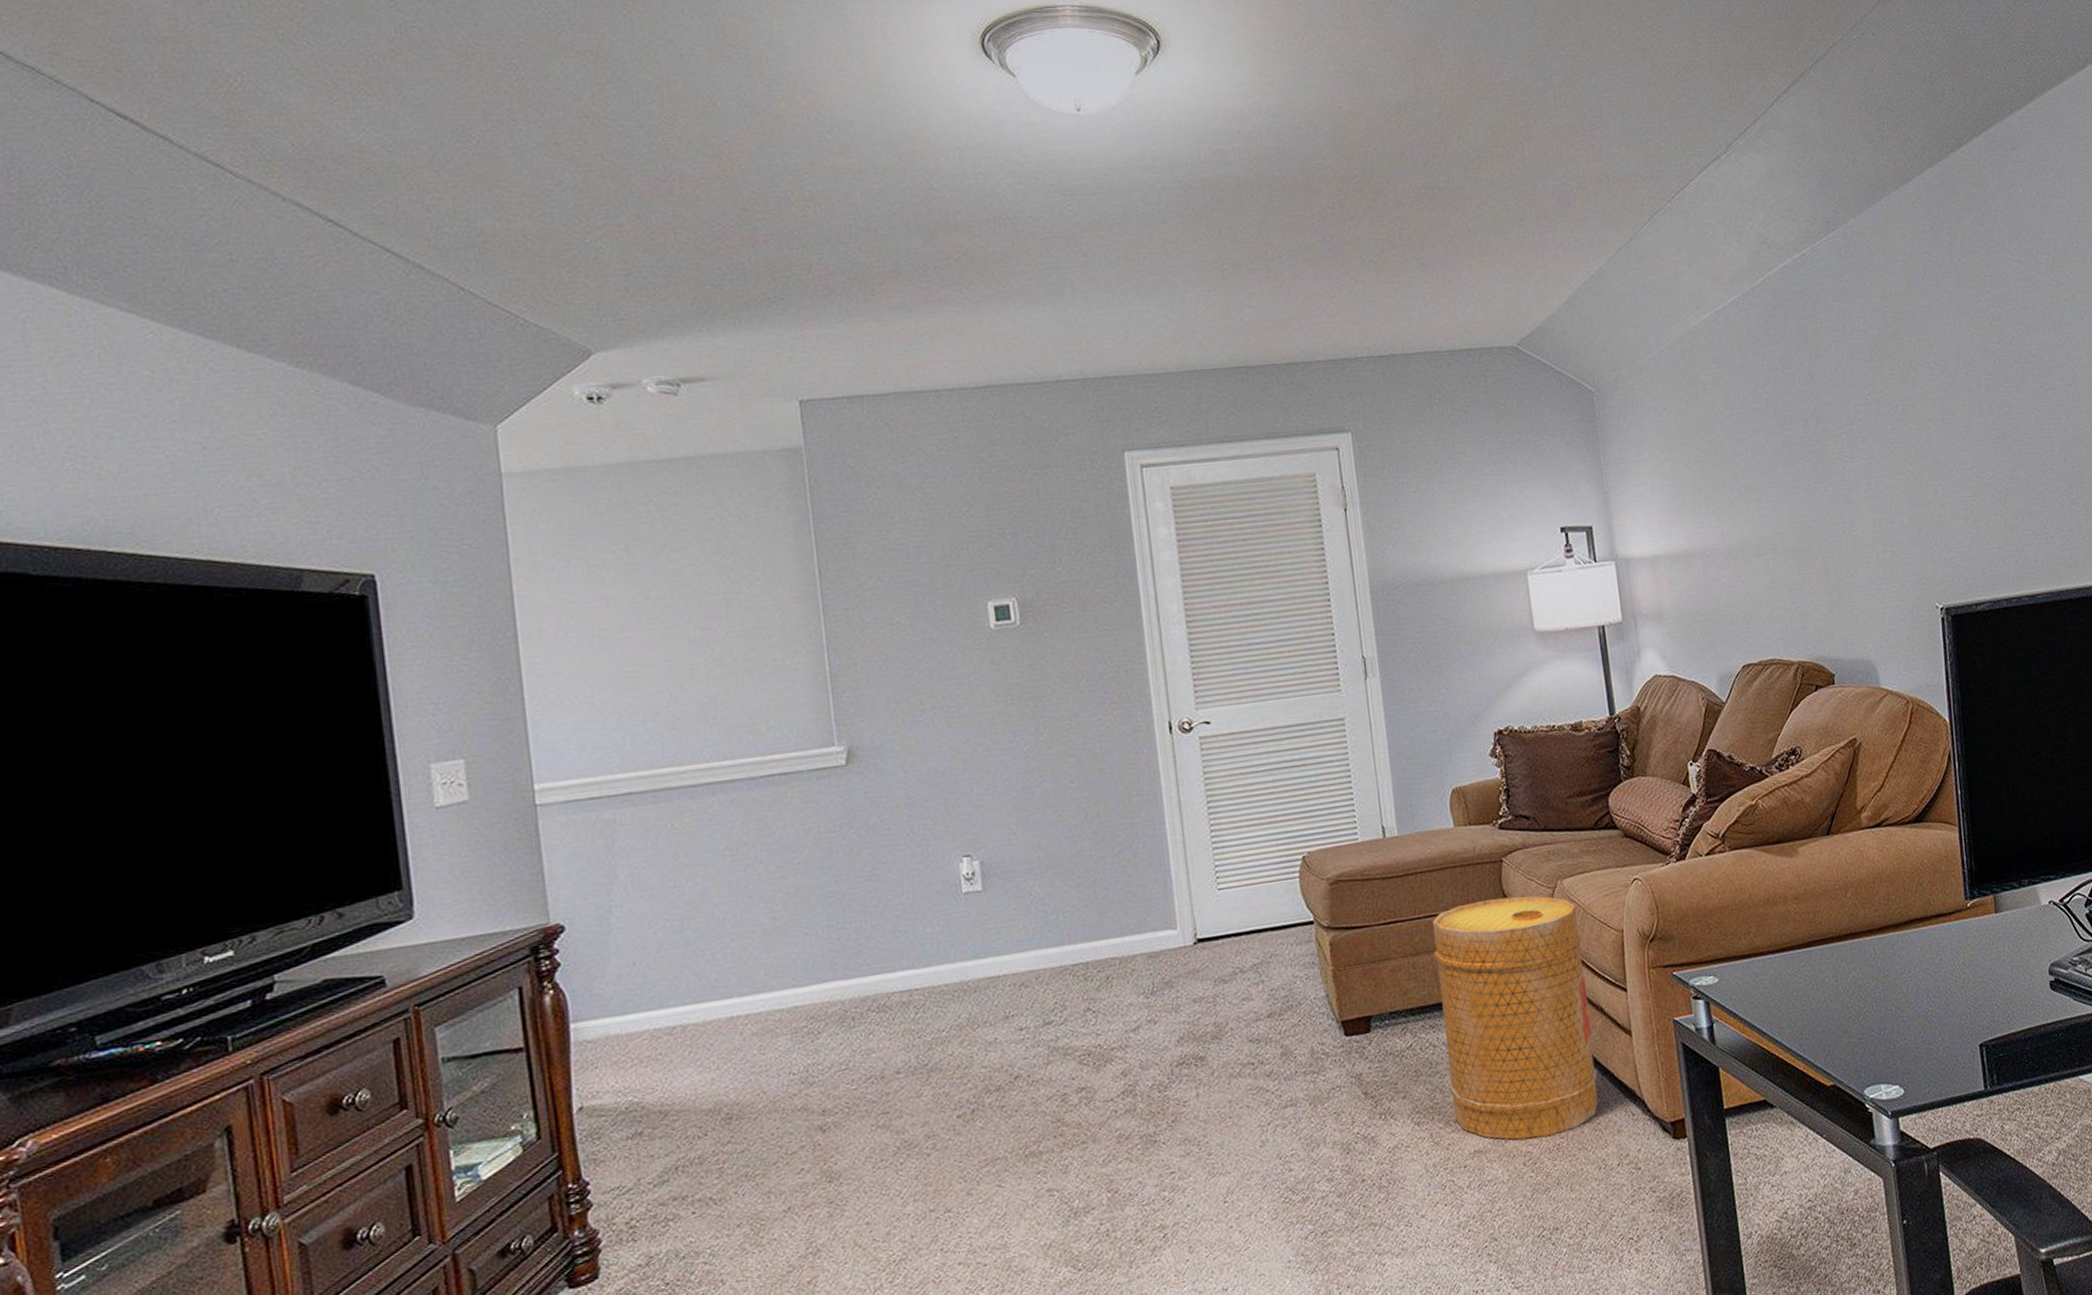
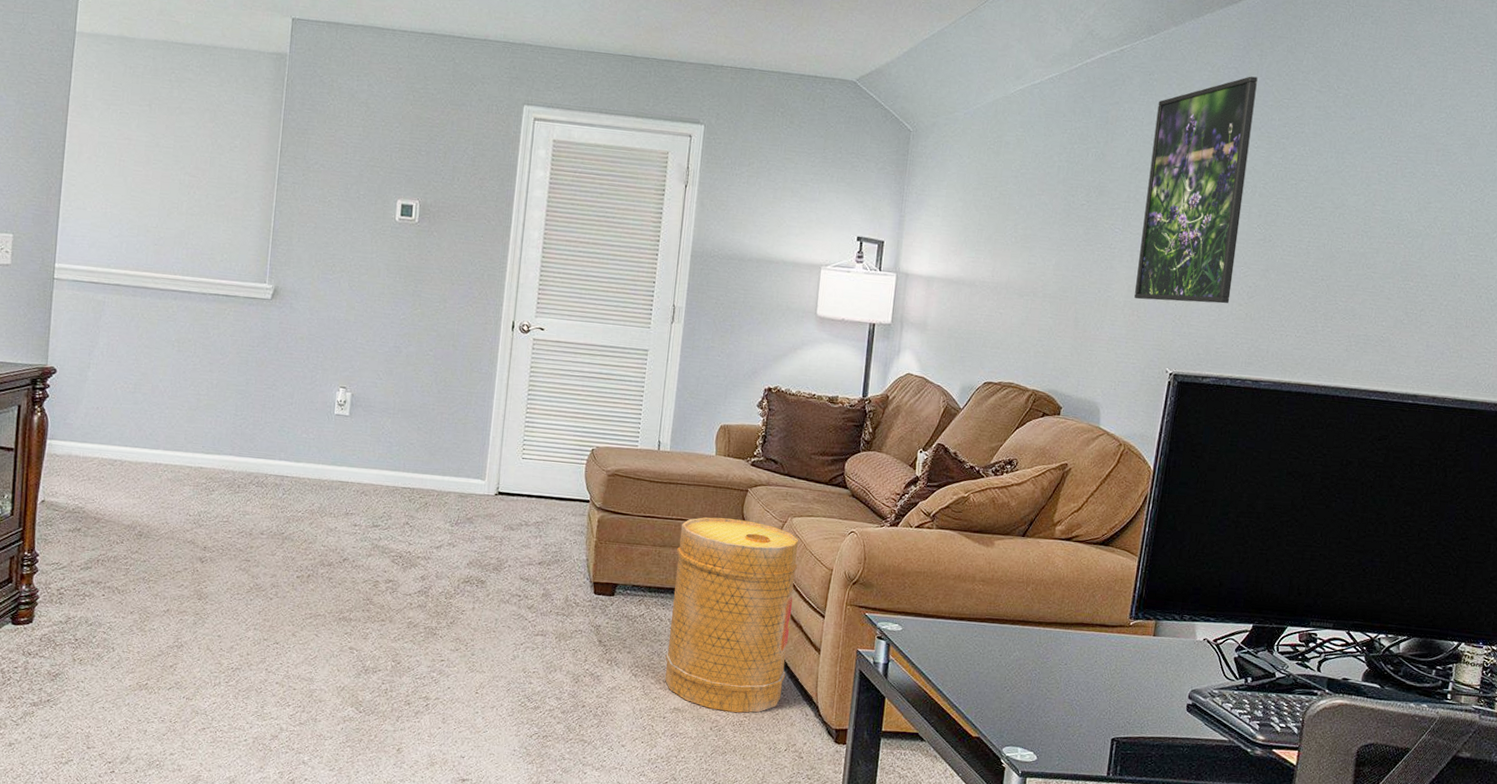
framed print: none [1855,258,1984,532] -> present [1134,76,1258,304]

